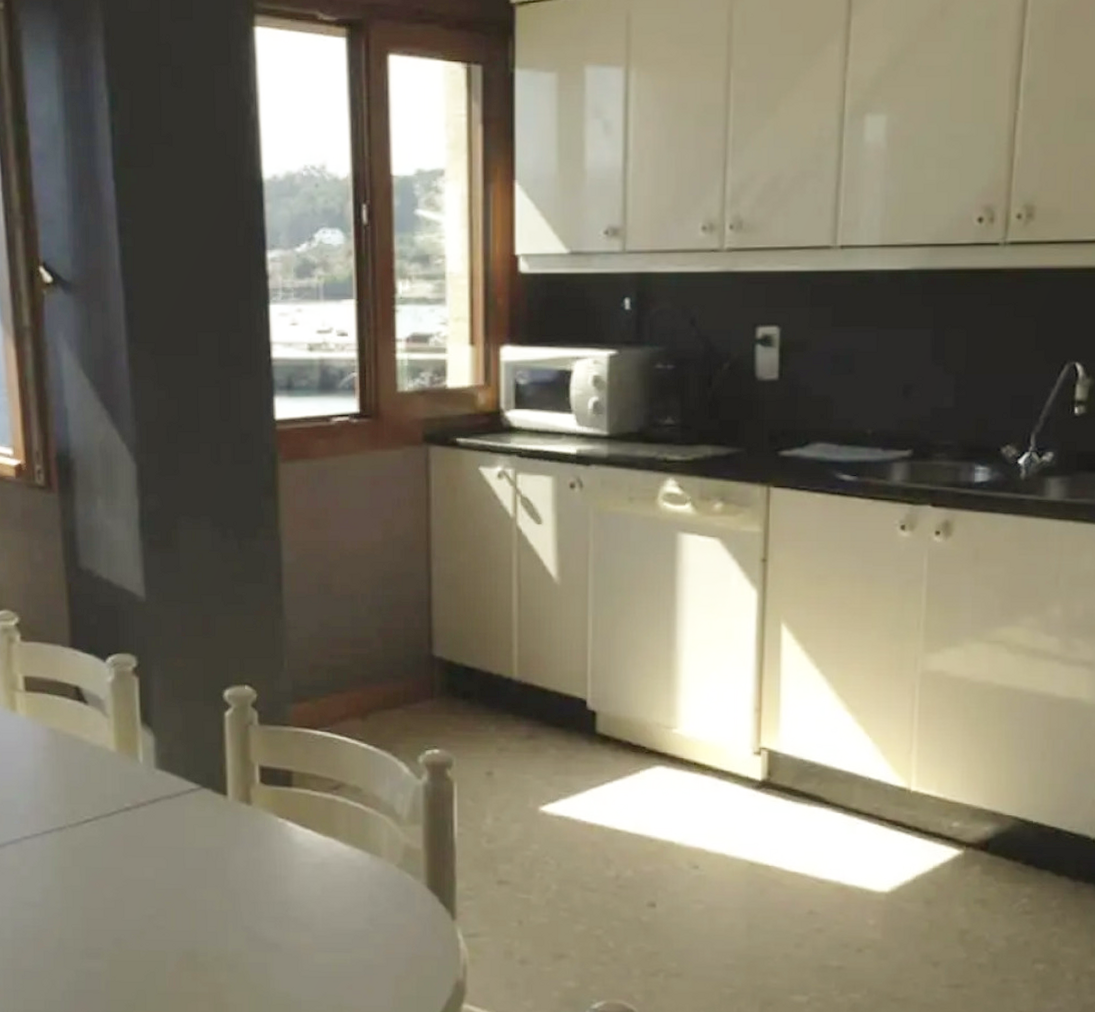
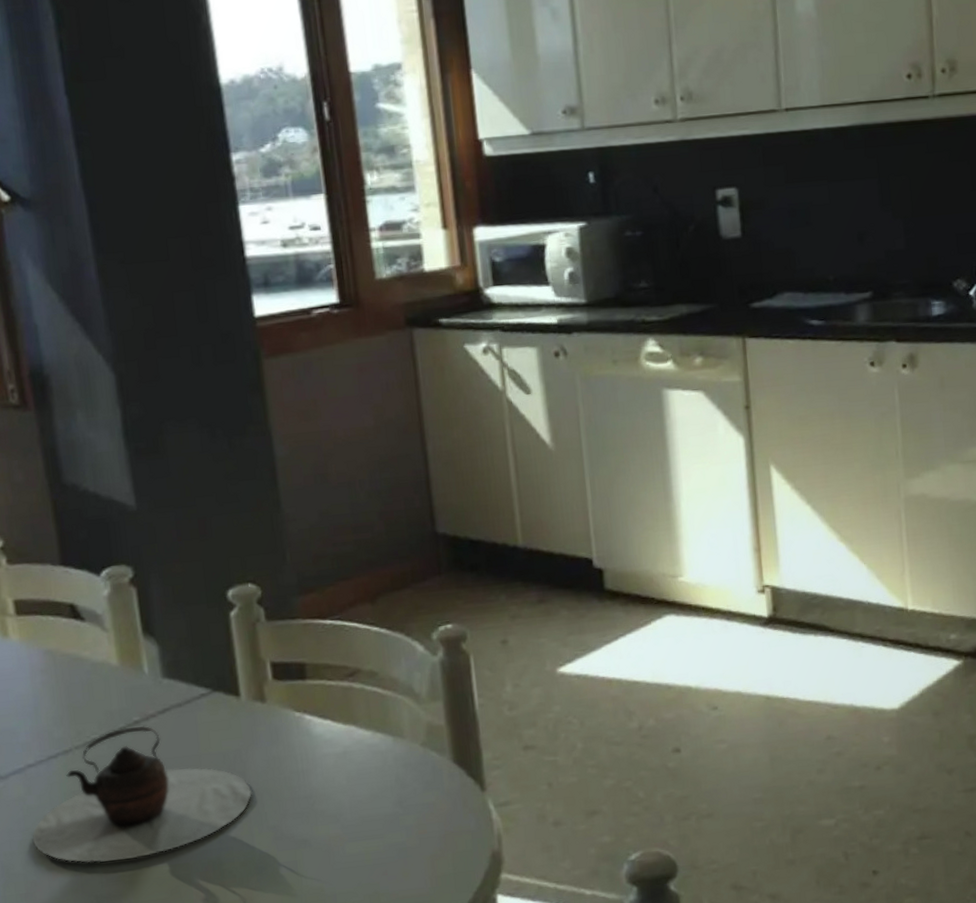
teapot: none [22,812,231,940] -> present [31,725,253,863]

